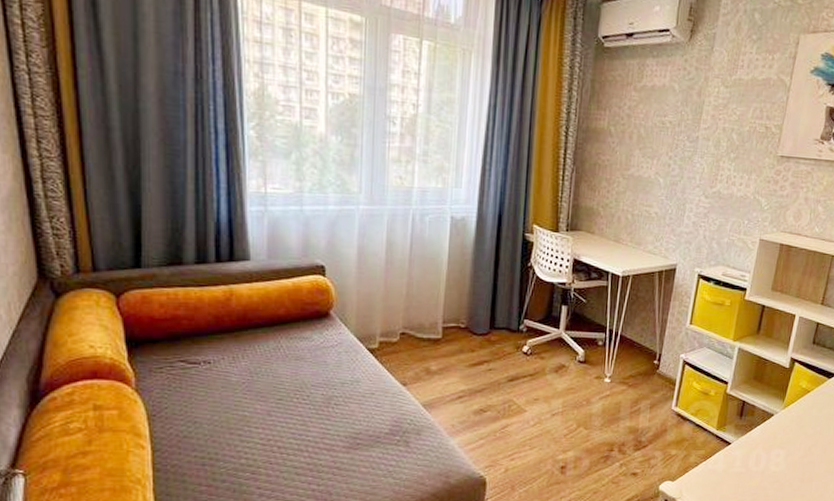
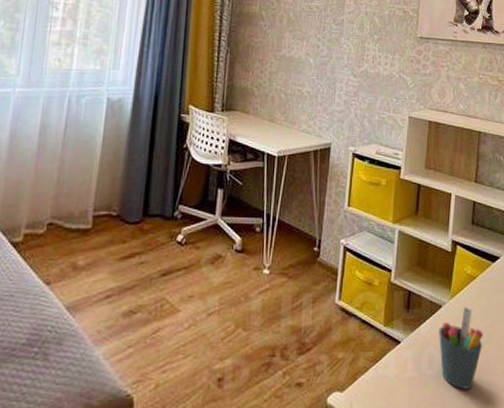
pen holder: none [767,416,811,484] -> present [439,306,483,390]

